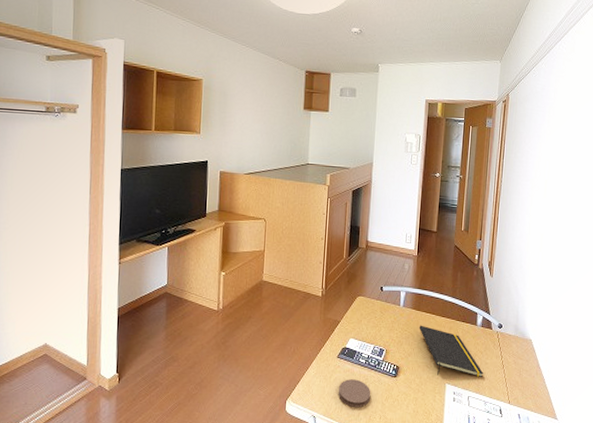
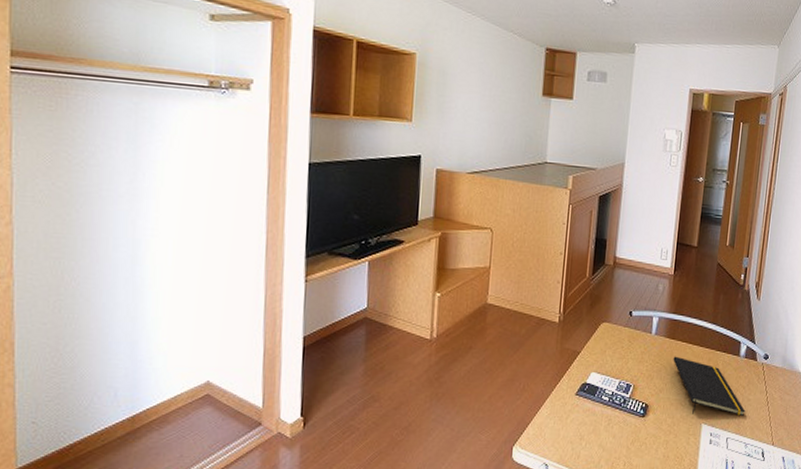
coaster: present [338,379,371,407] -> none [576,420,615,453]

